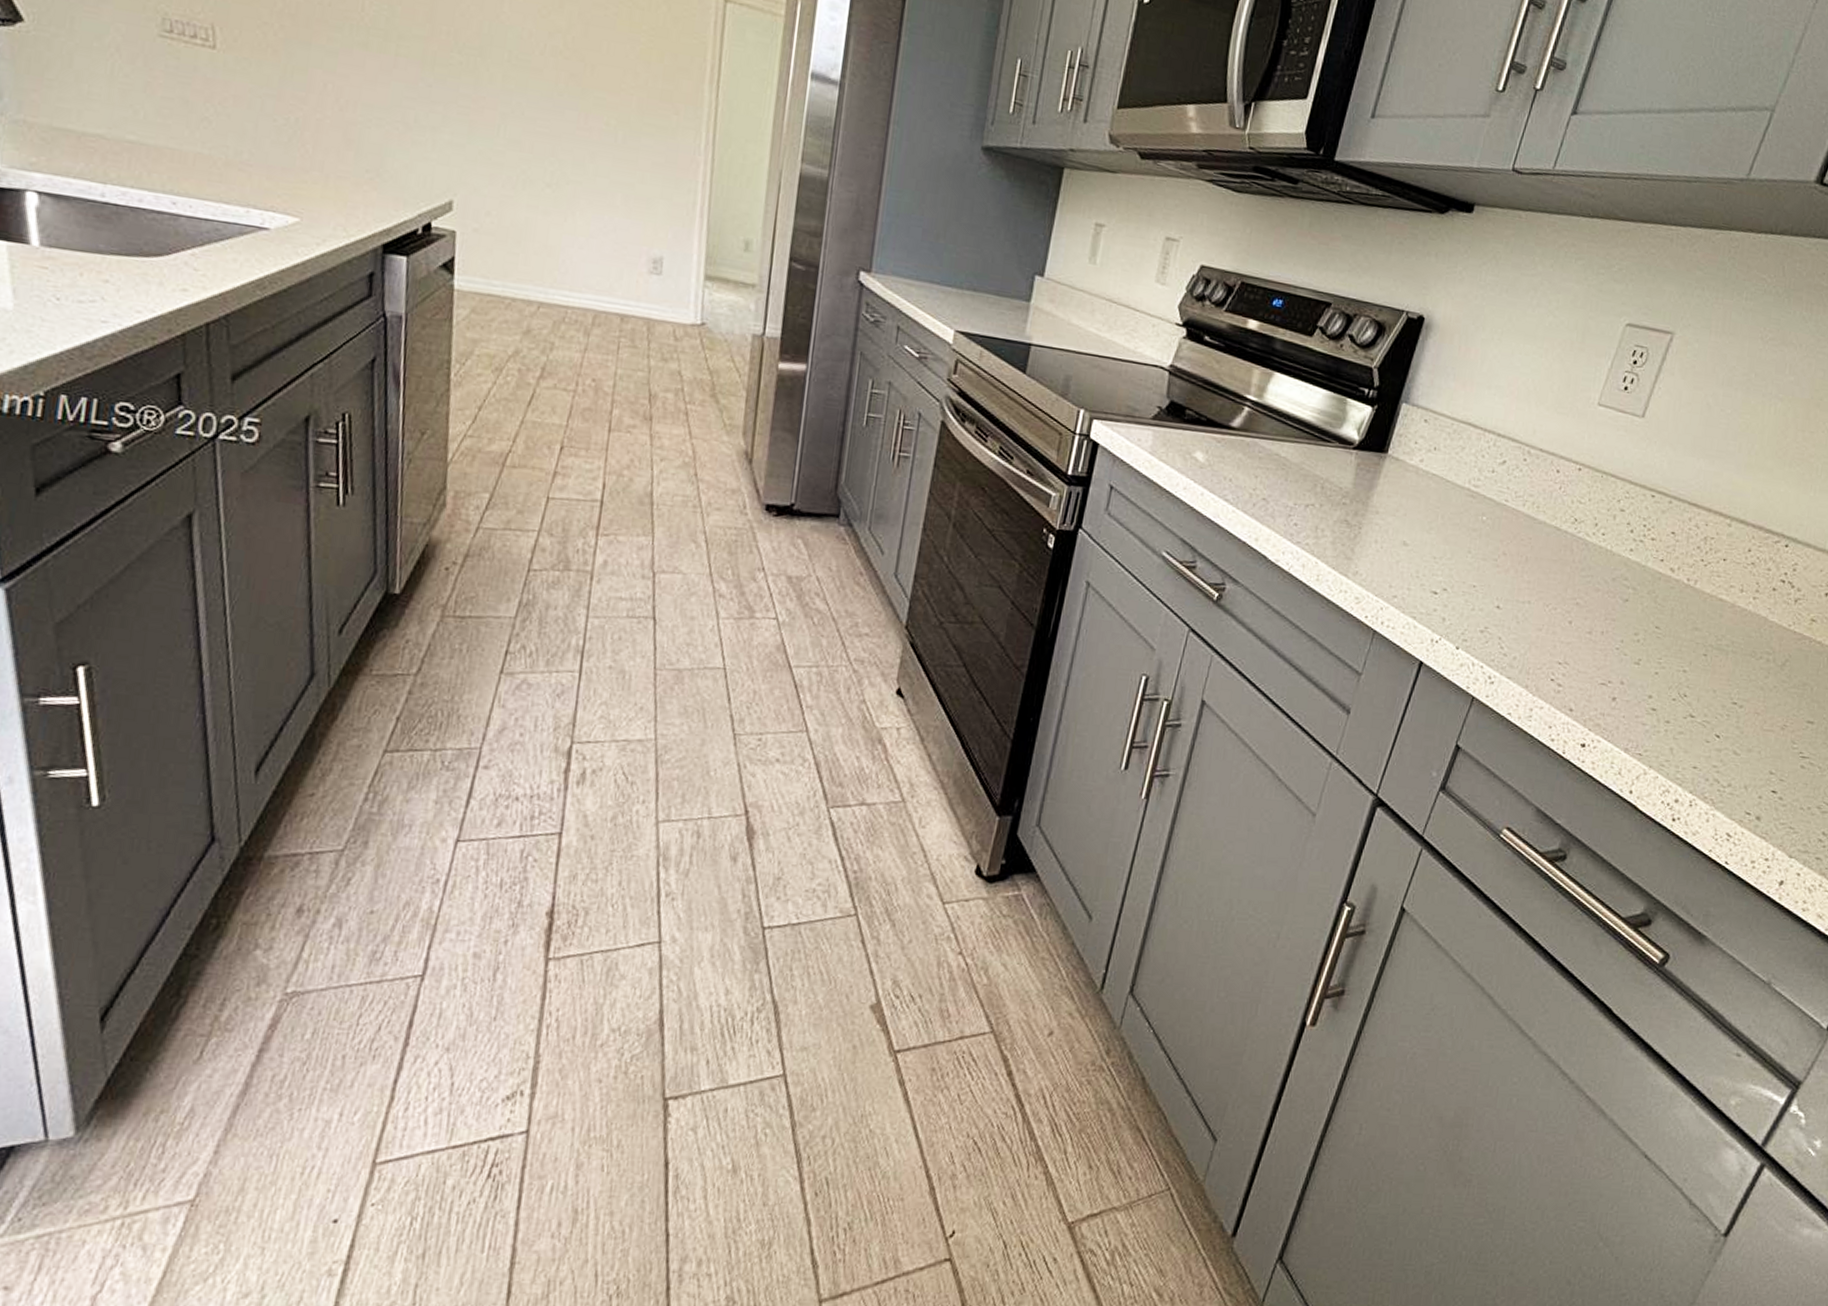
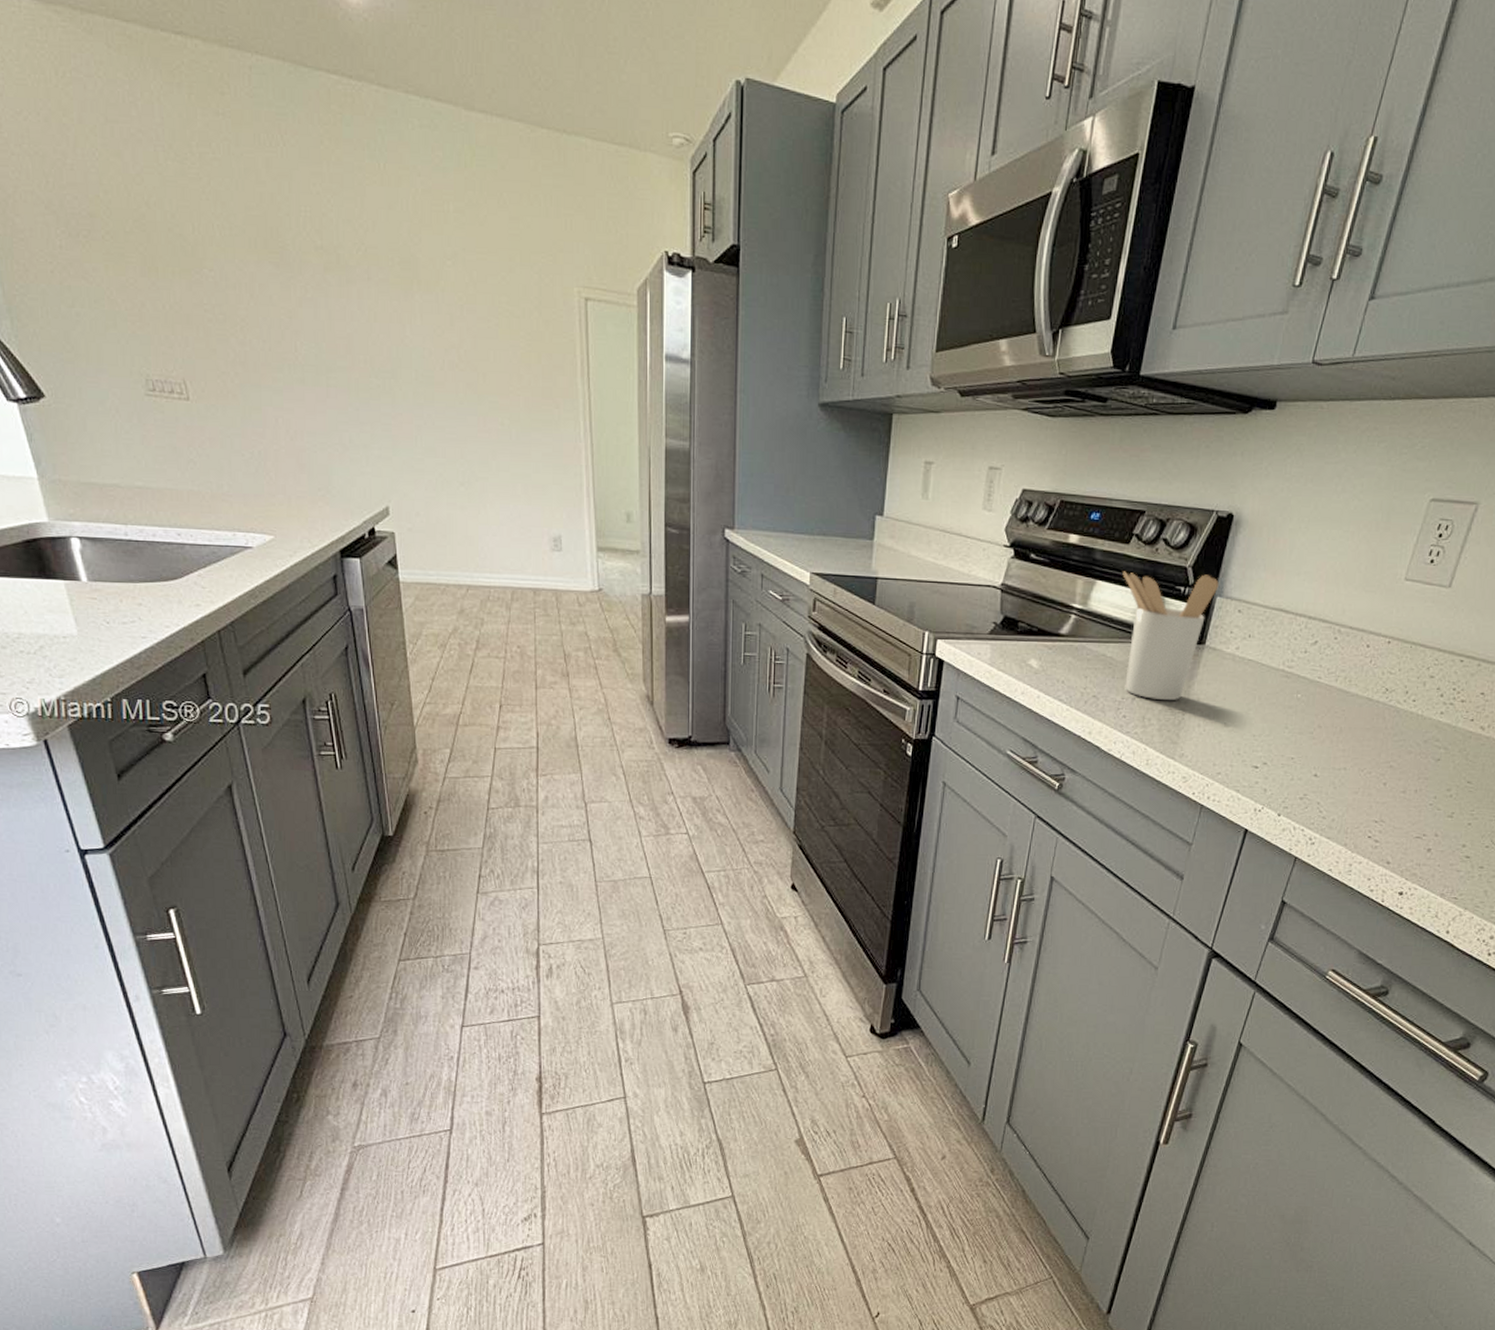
utensil holder: none [1298,365,1406,512] -> present [1122,571,1219,700]

